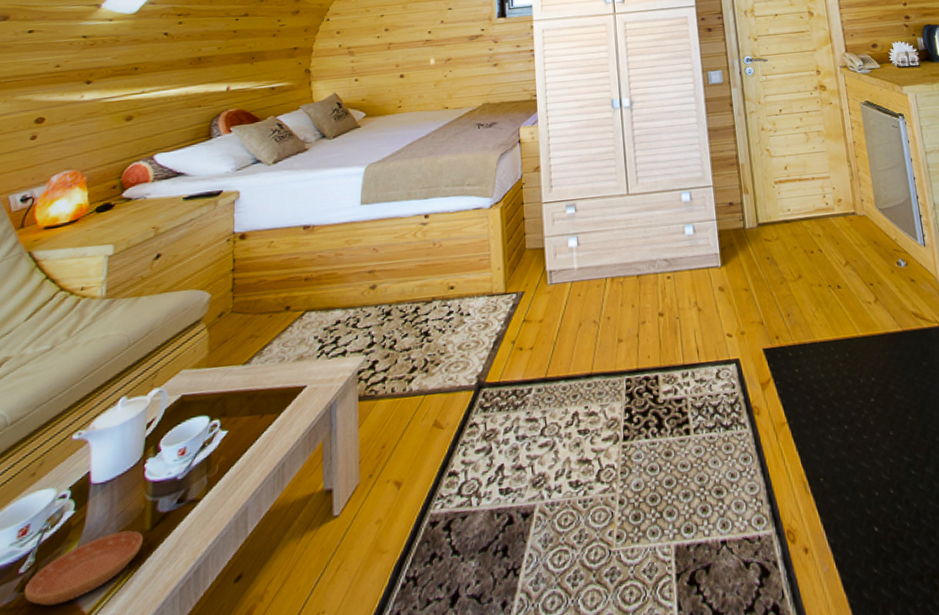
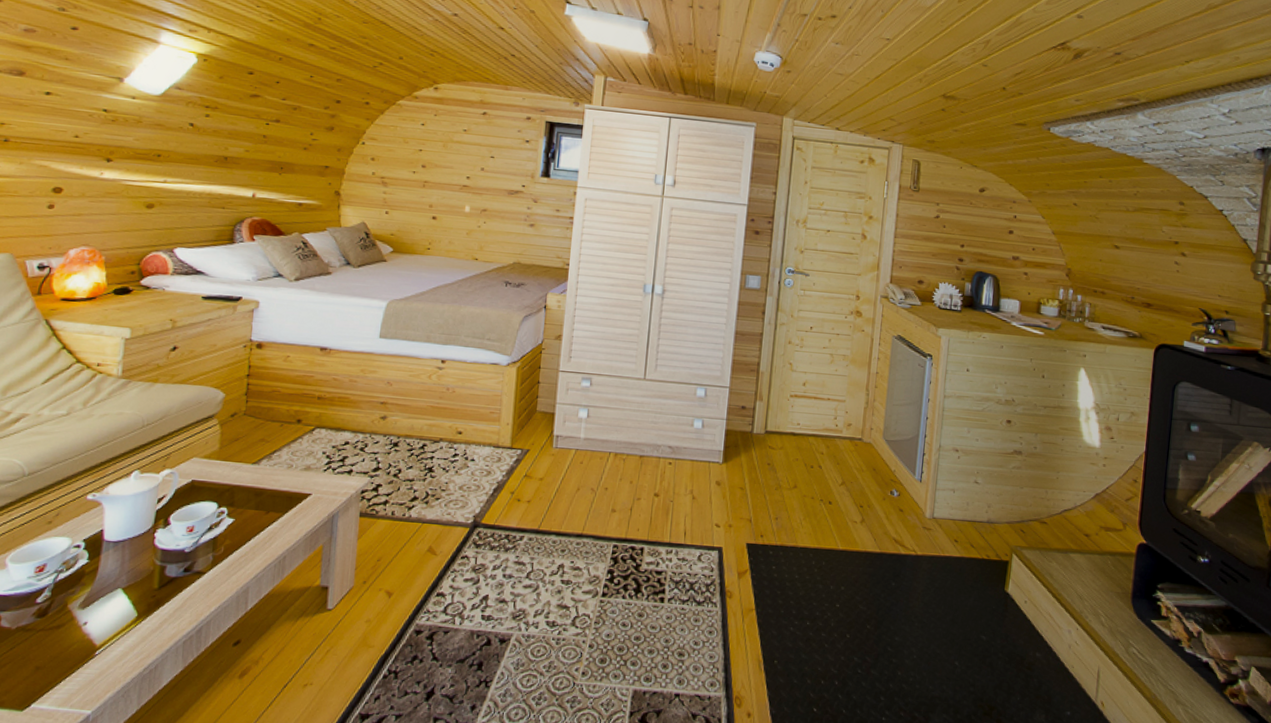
saucer: present [24,530,143,606] -> none [41,585,151,634]

